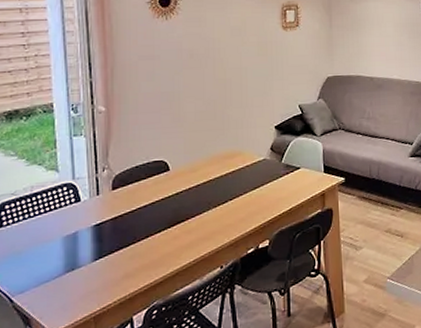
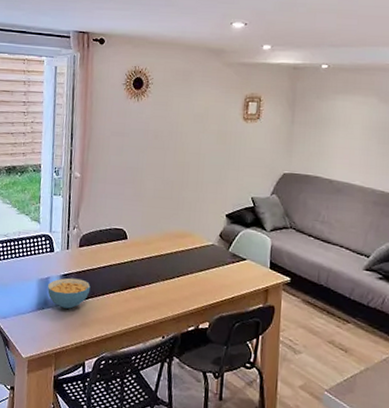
cereal bowl: none [75,225,131,263] -> present [47,277,91,309]

